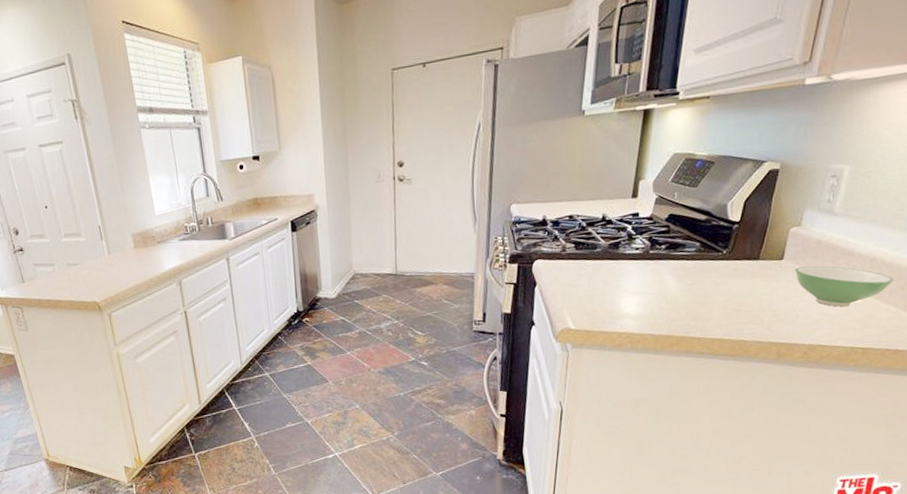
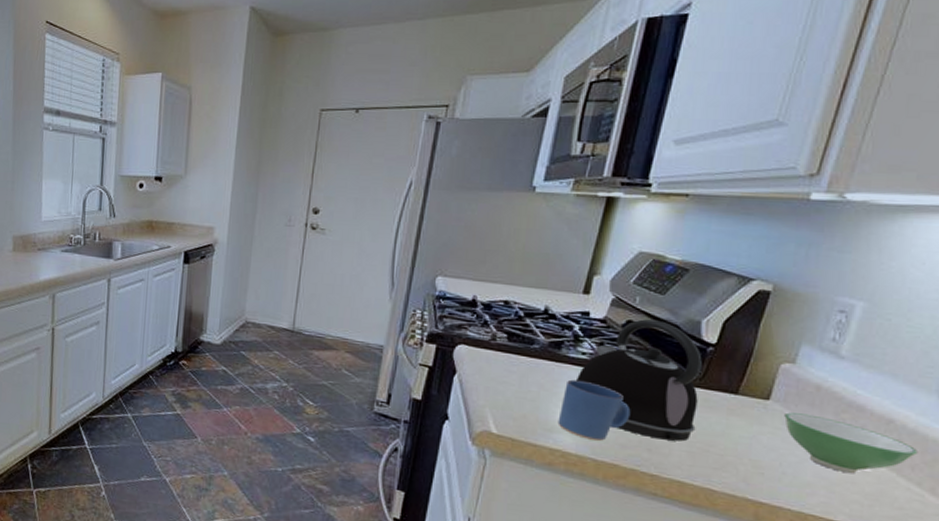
mug: none [622,271,678,320] -> present [557,379,631,441]
kettle: none [634,209,730,308] -> present [577,319,702,442]

